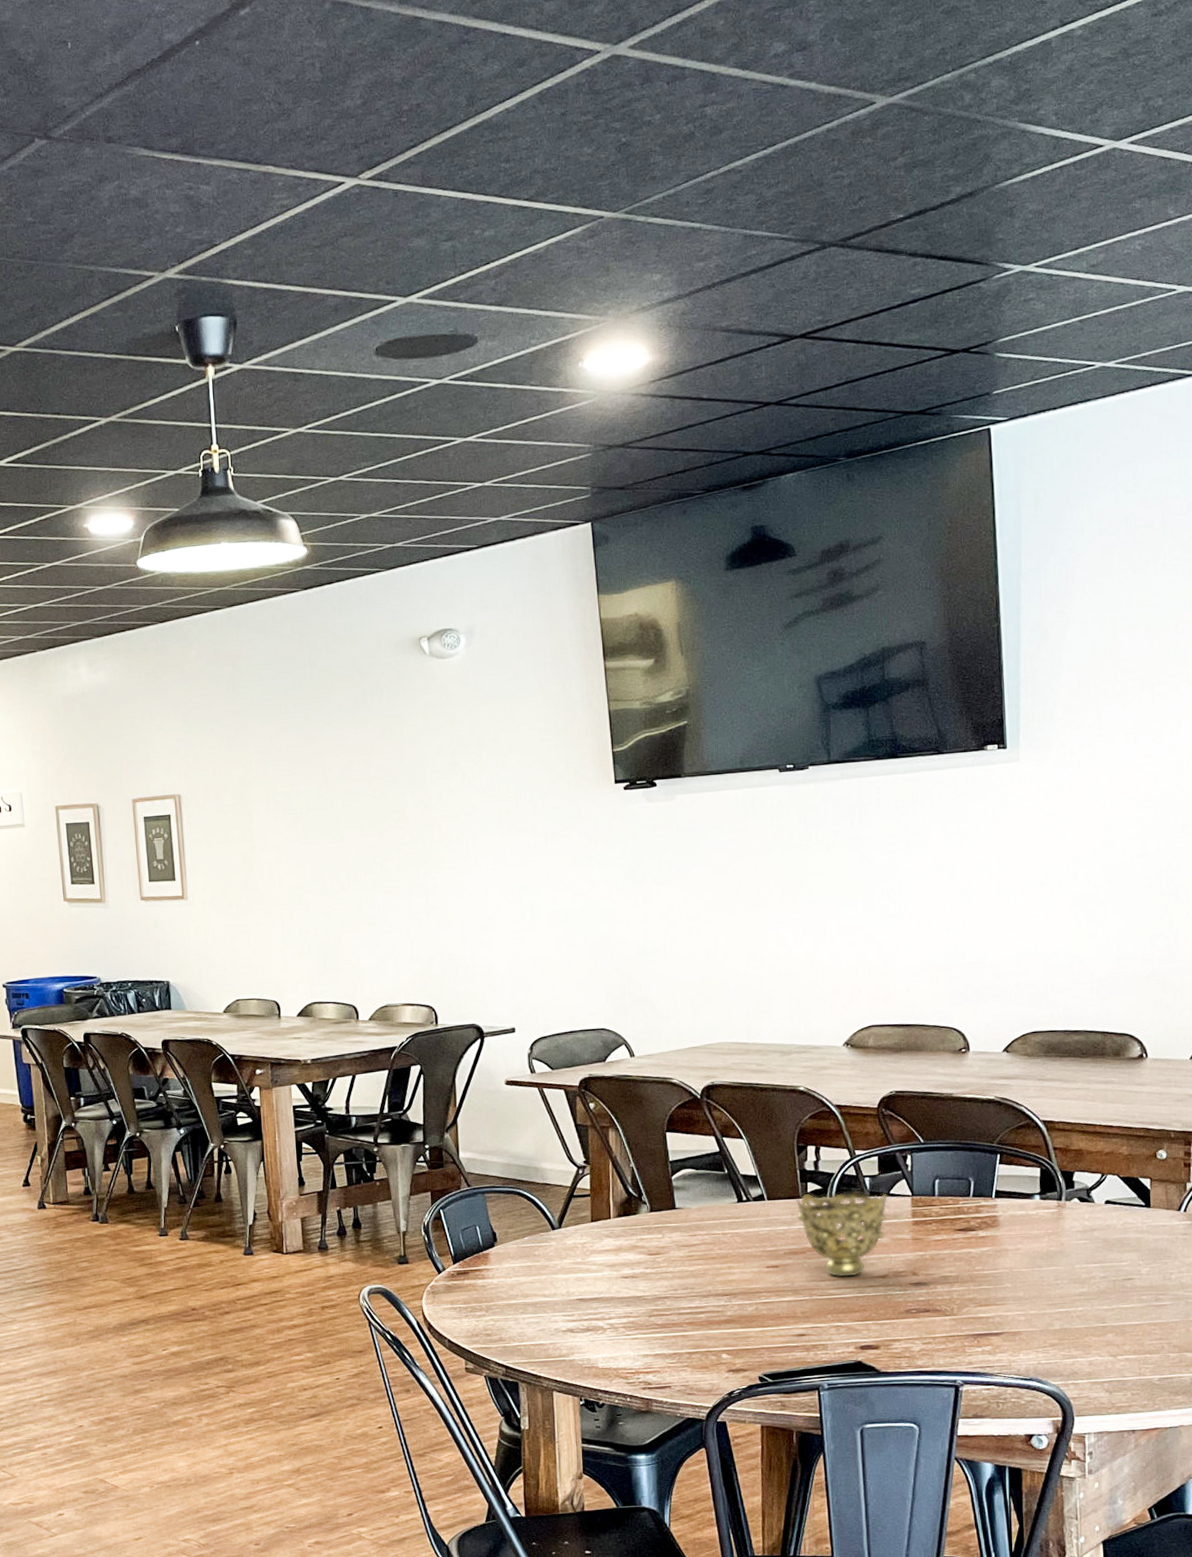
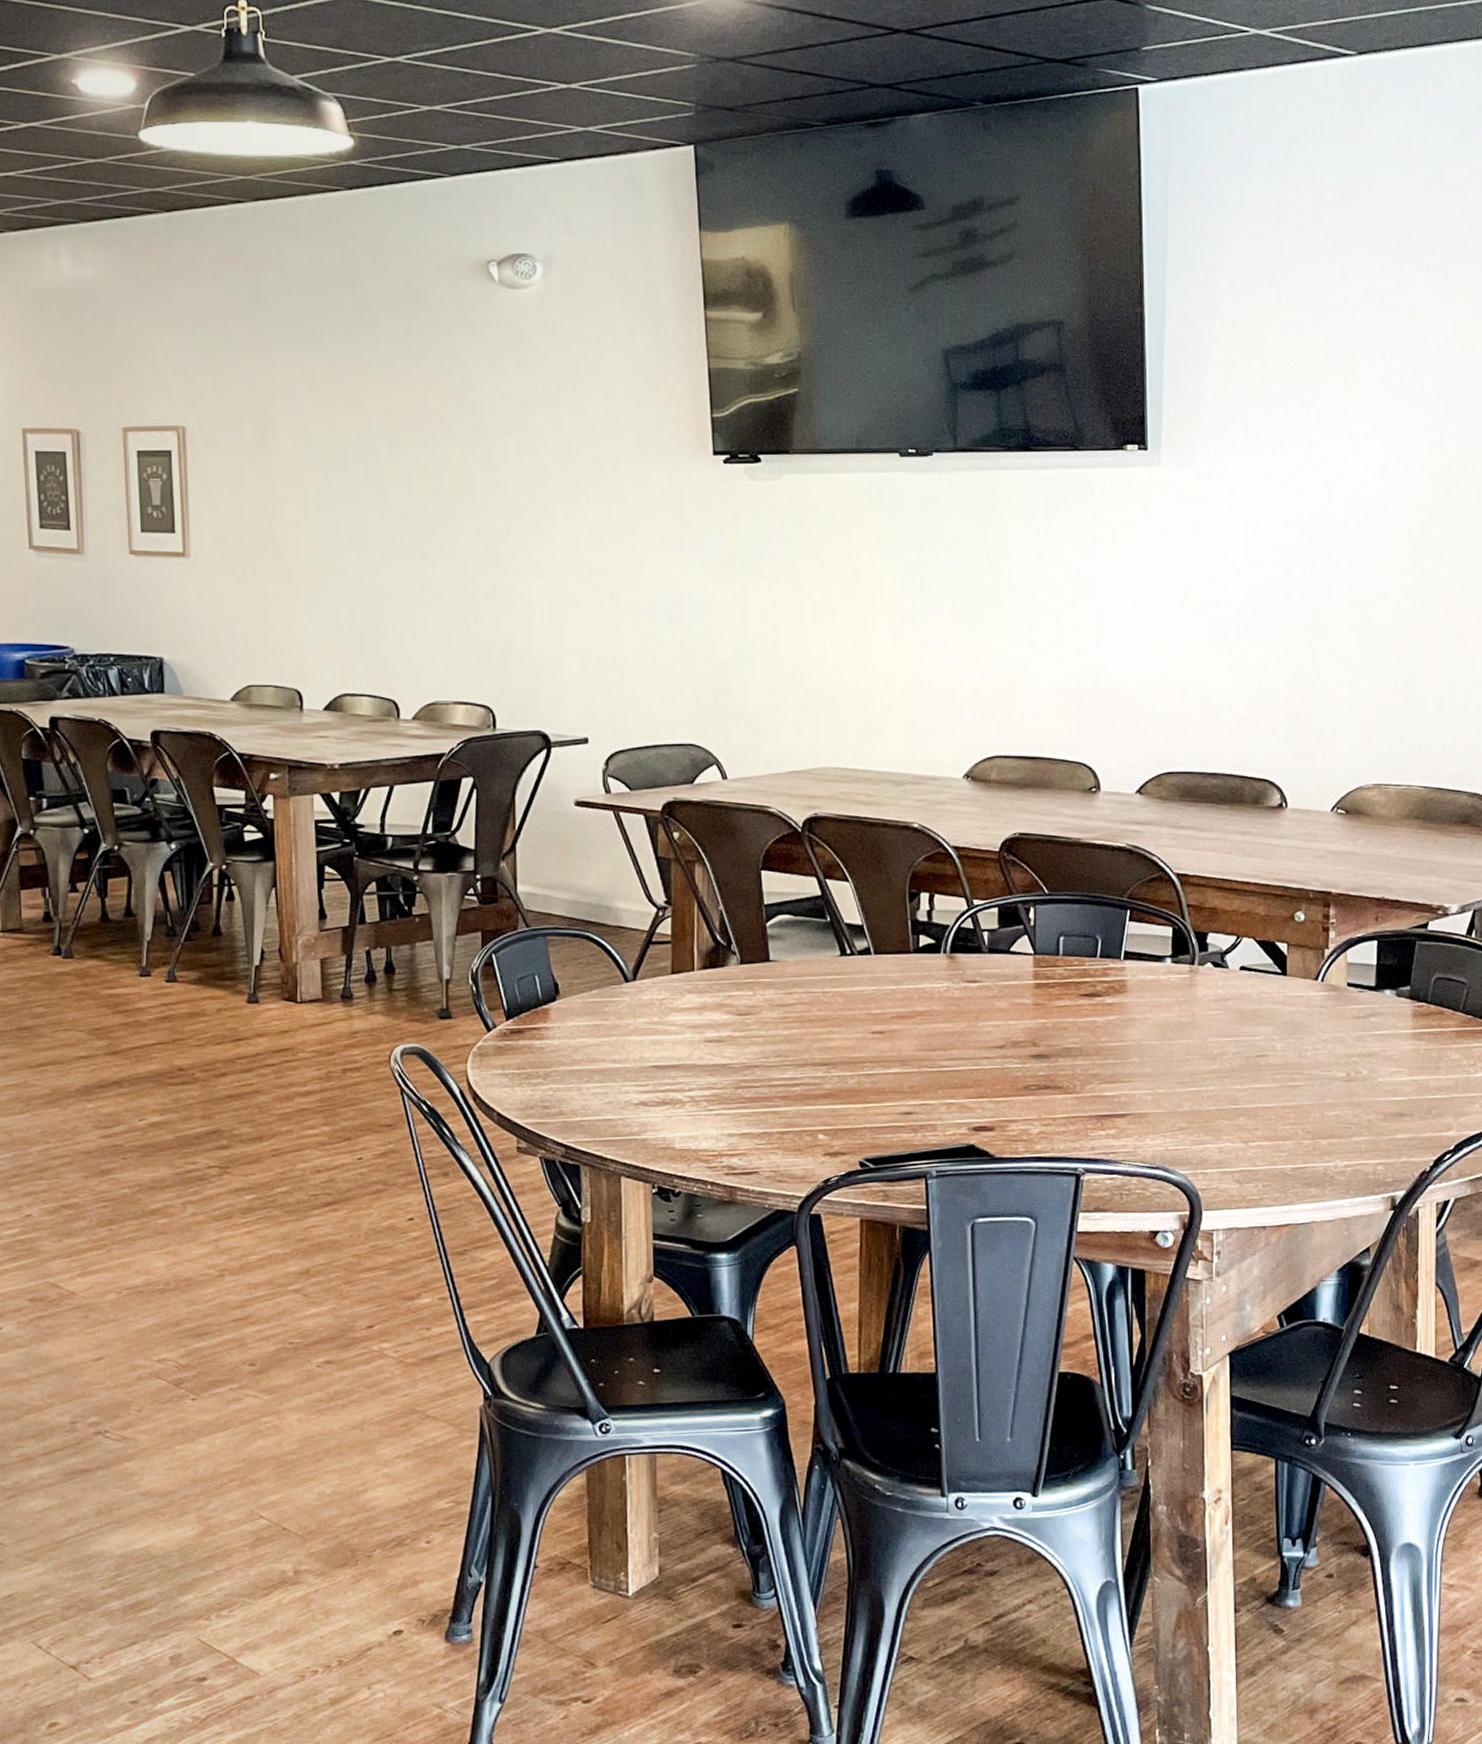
decorative bowl: present [796,1190,888,1277] -> none [906,946,1007,1047]

